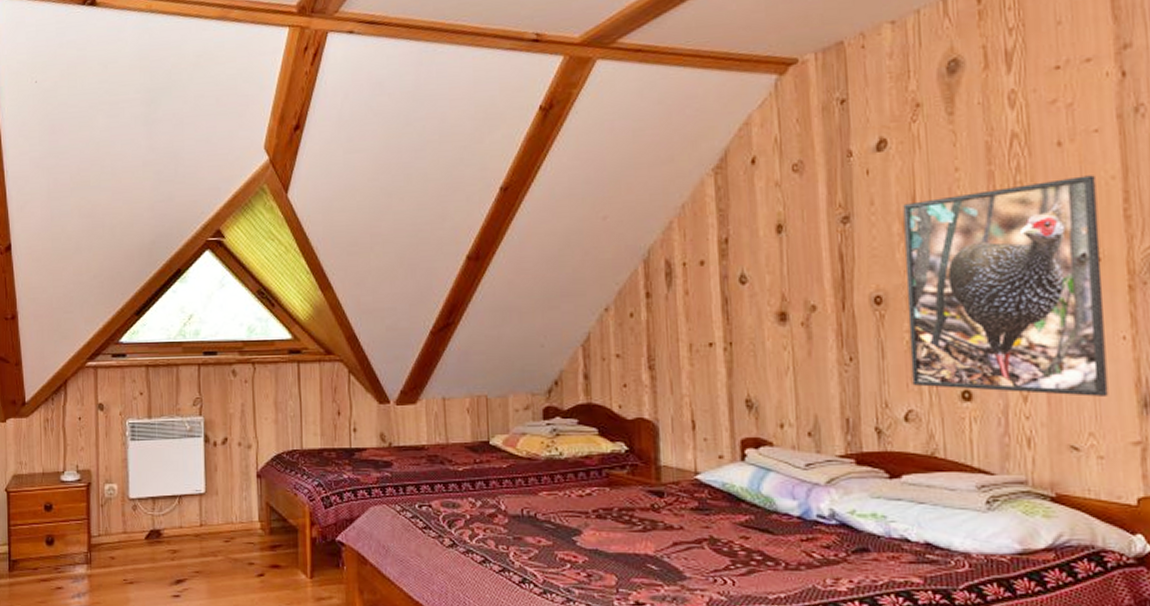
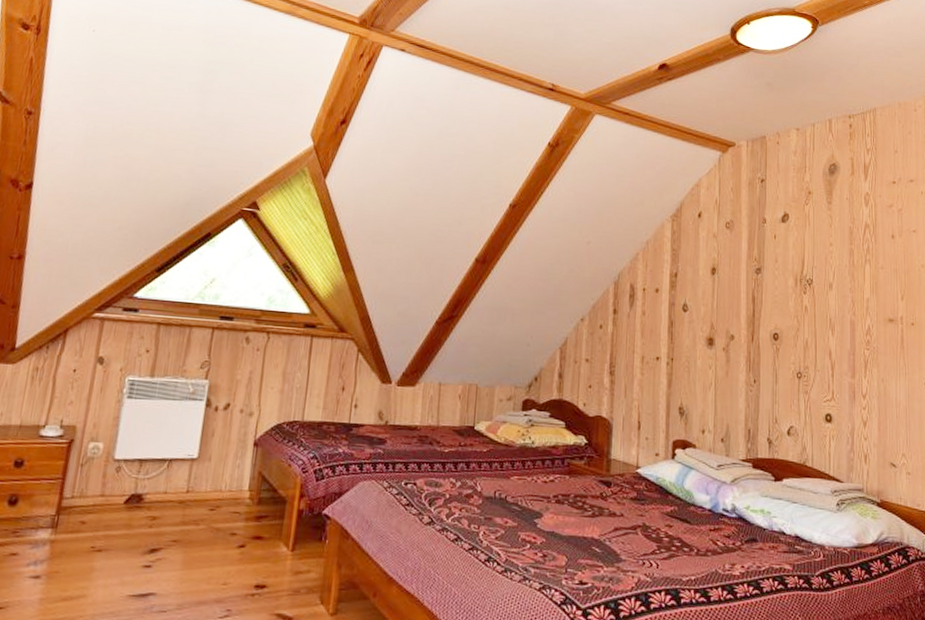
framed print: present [903,175,1109,397] -> none [794,262,915,427]

